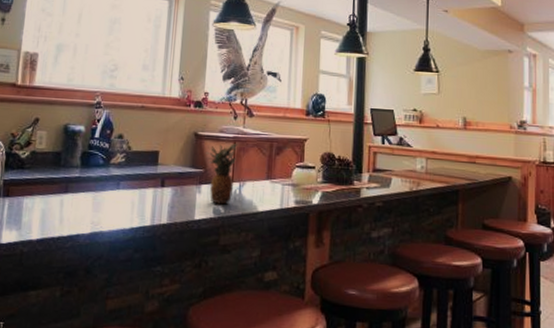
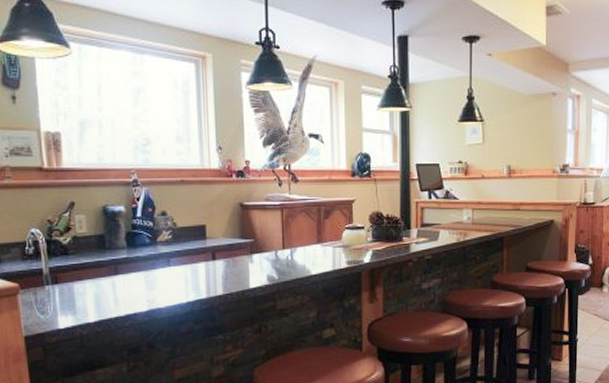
fruit: present [205,143,238,205] -> none [253,210,286,272]

